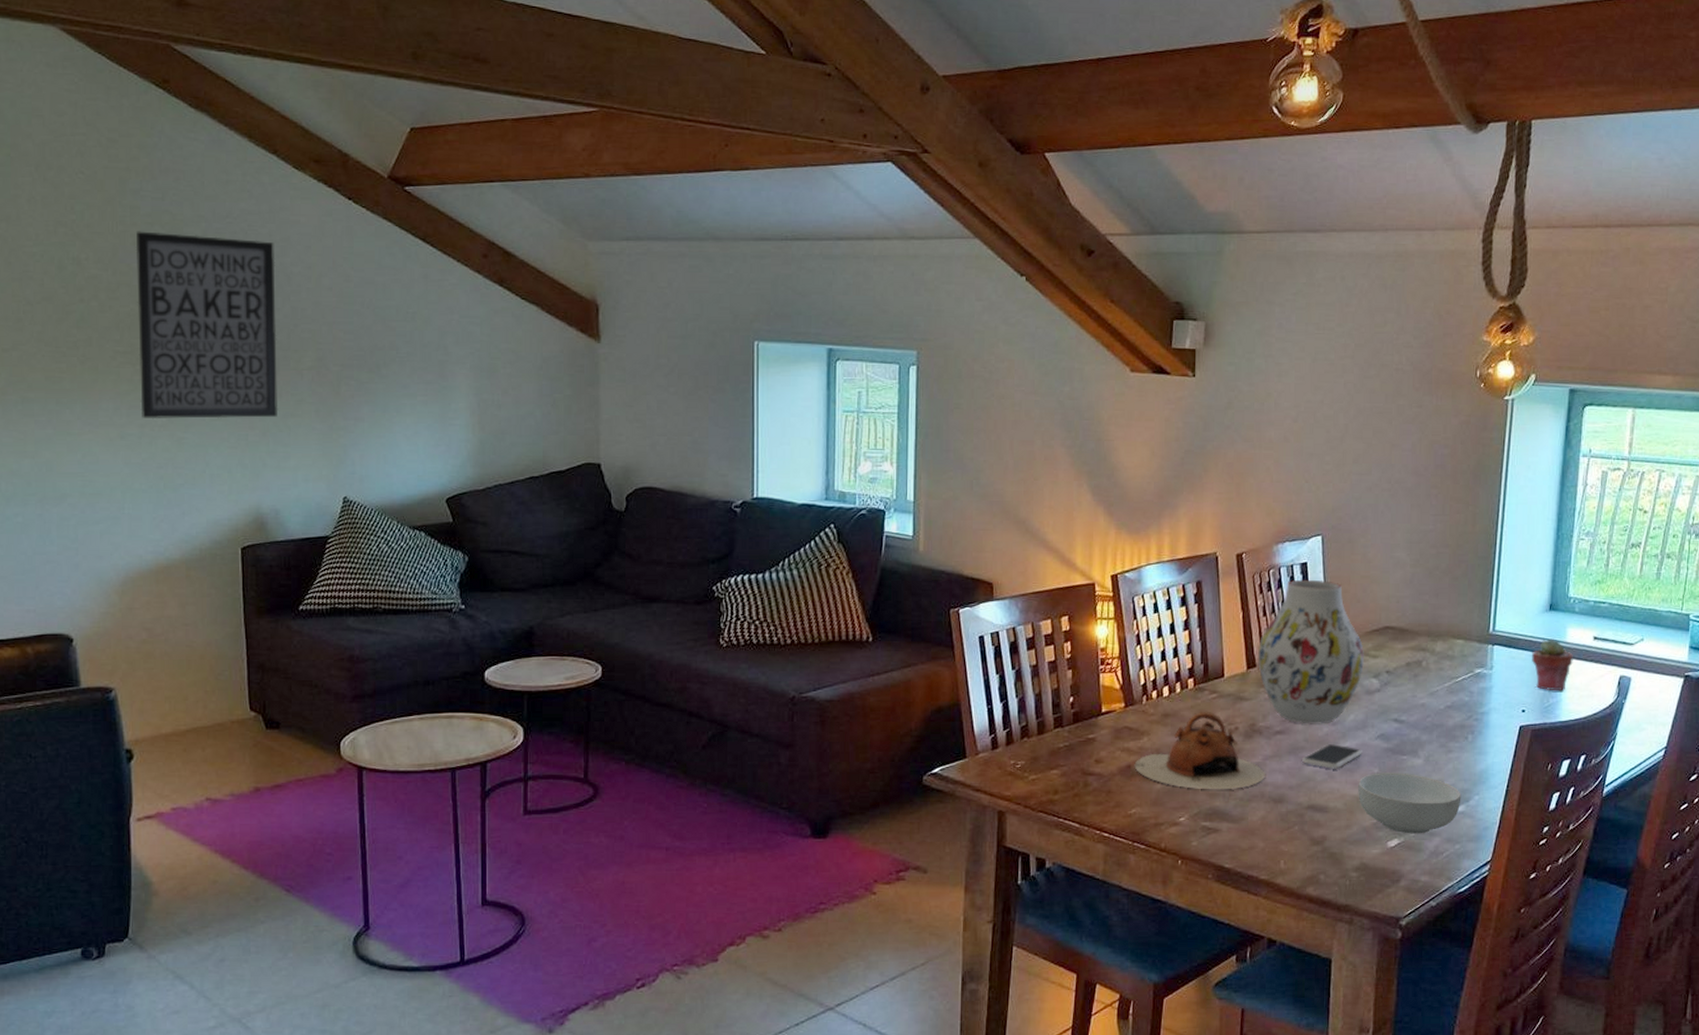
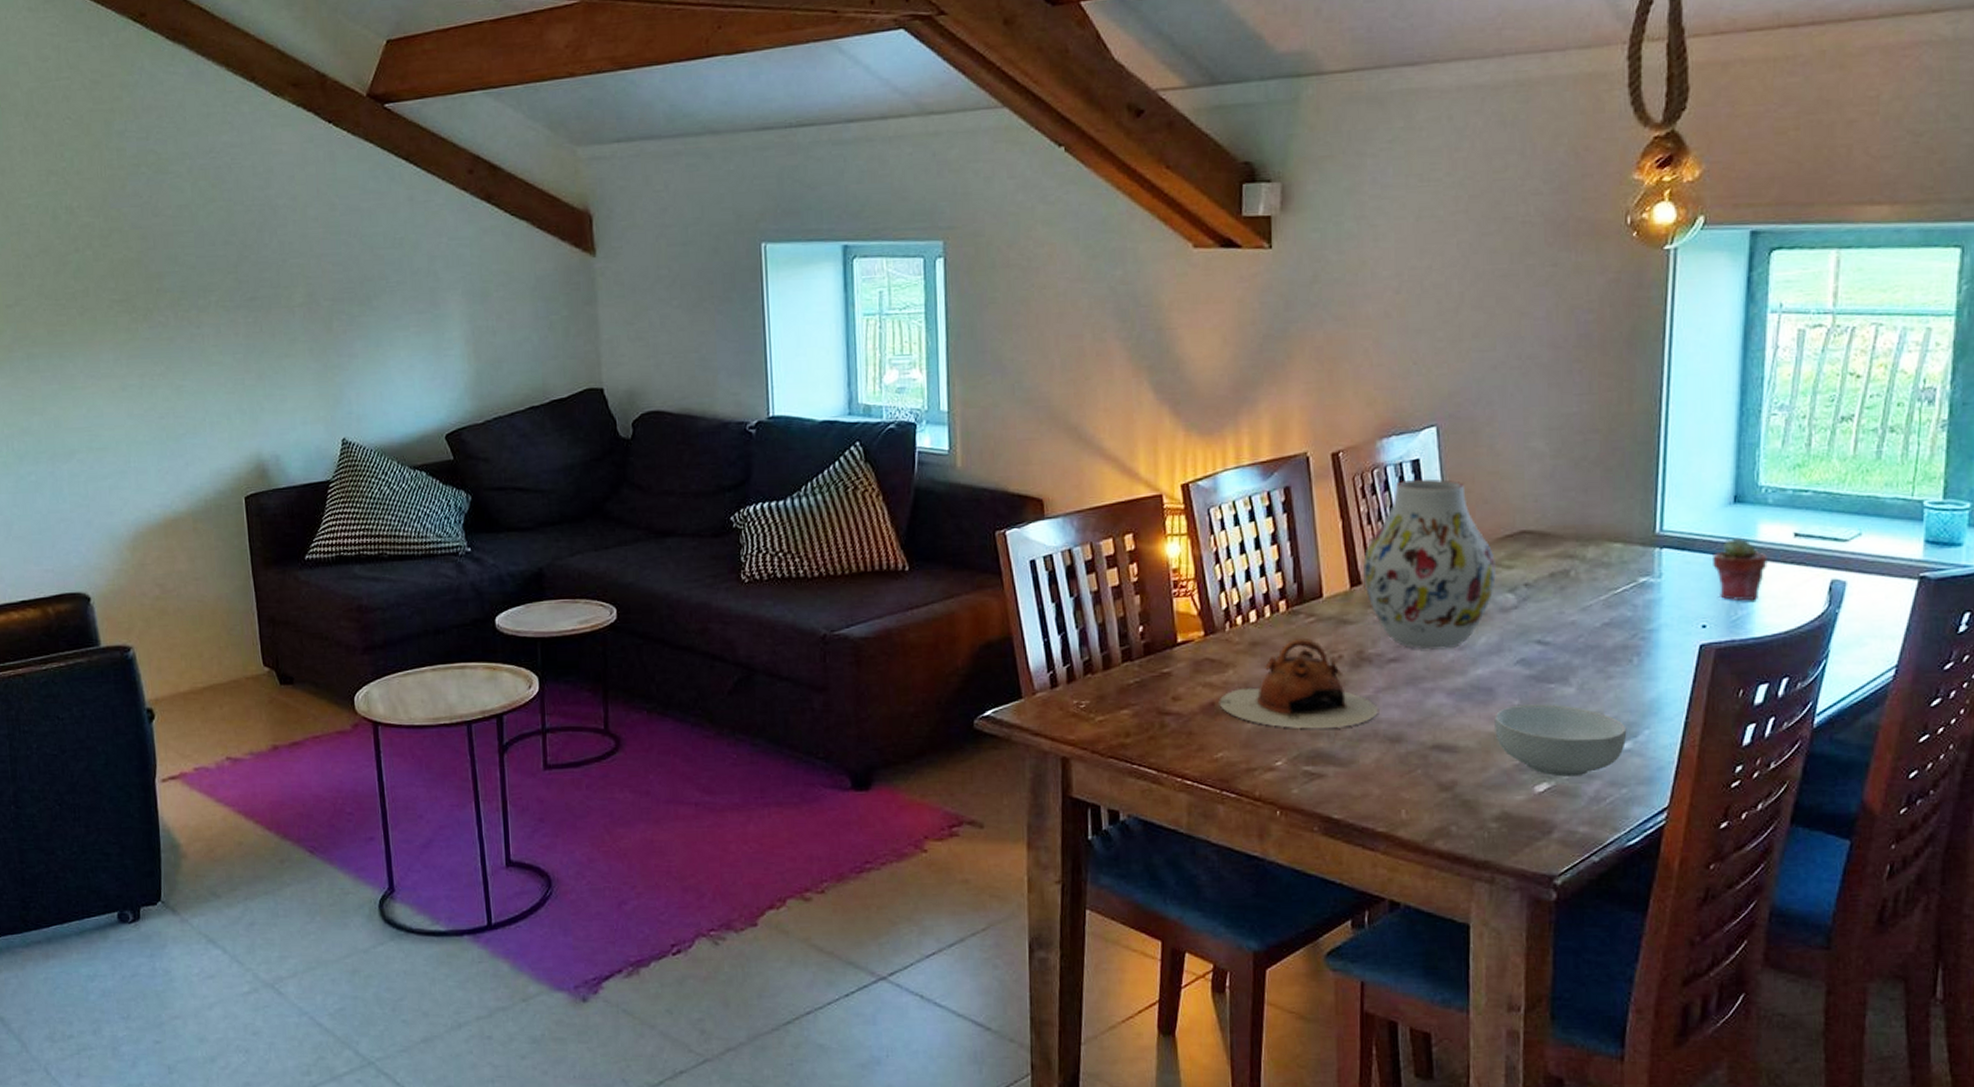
wall art: present [135,231,279,419] -> none [124,173,273,368]
smartphone: present [1302,744,1362,769] -> none [1423,672,1498,702]

